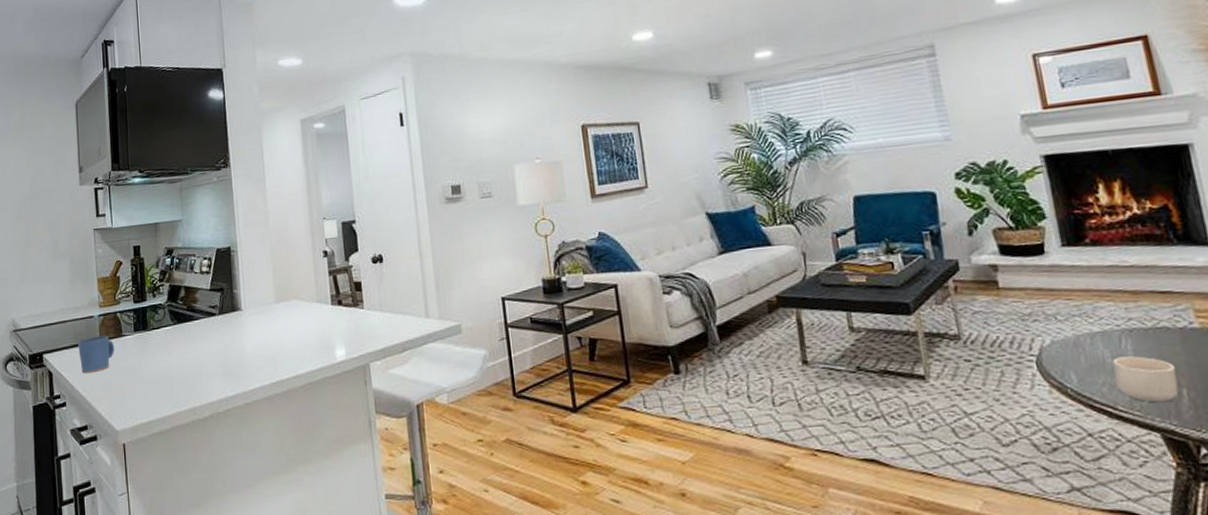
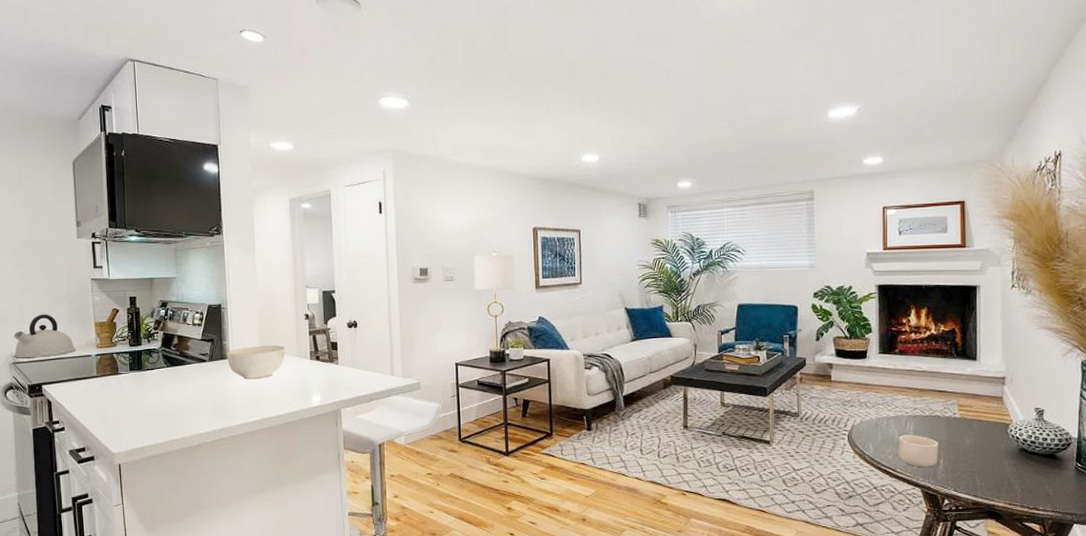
kettle: none [15,272,78,325] -> present [13,314,76,358]
mug: present [78,335,115,374] -> none [76,372,111,404]
bowl: none [237,290,303,334] -> present [226,346,285,380]

